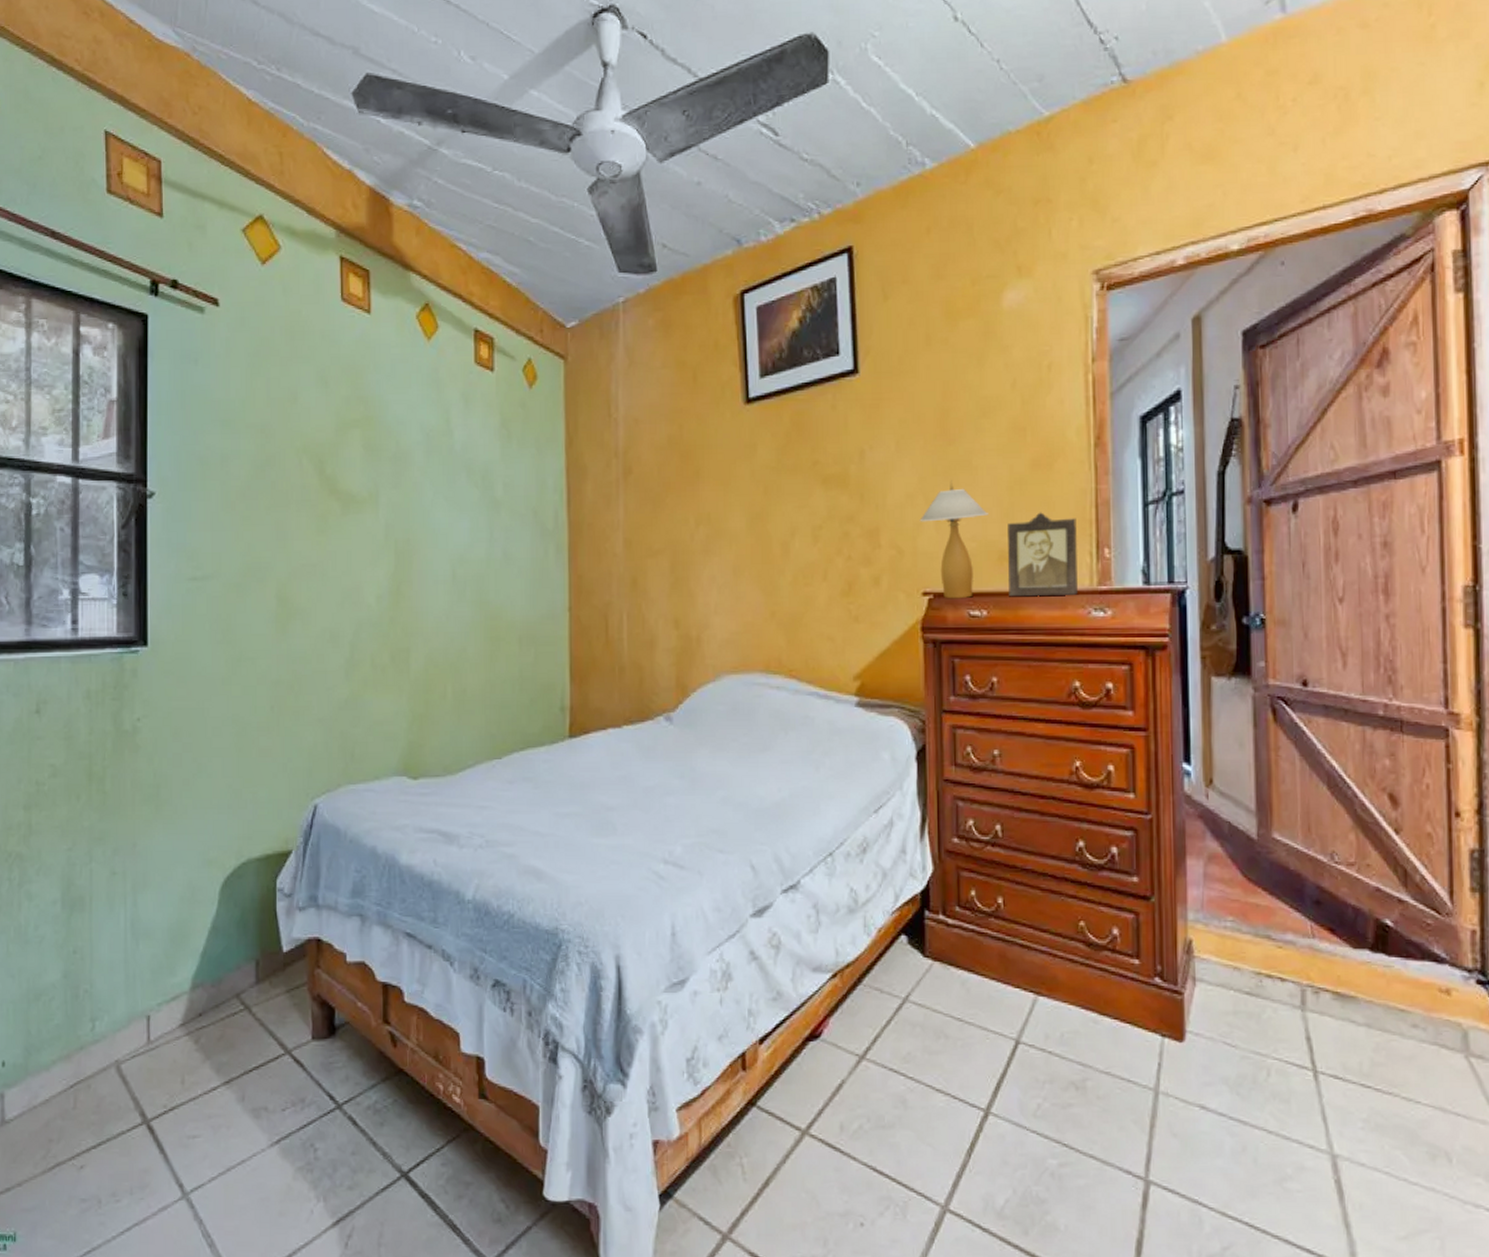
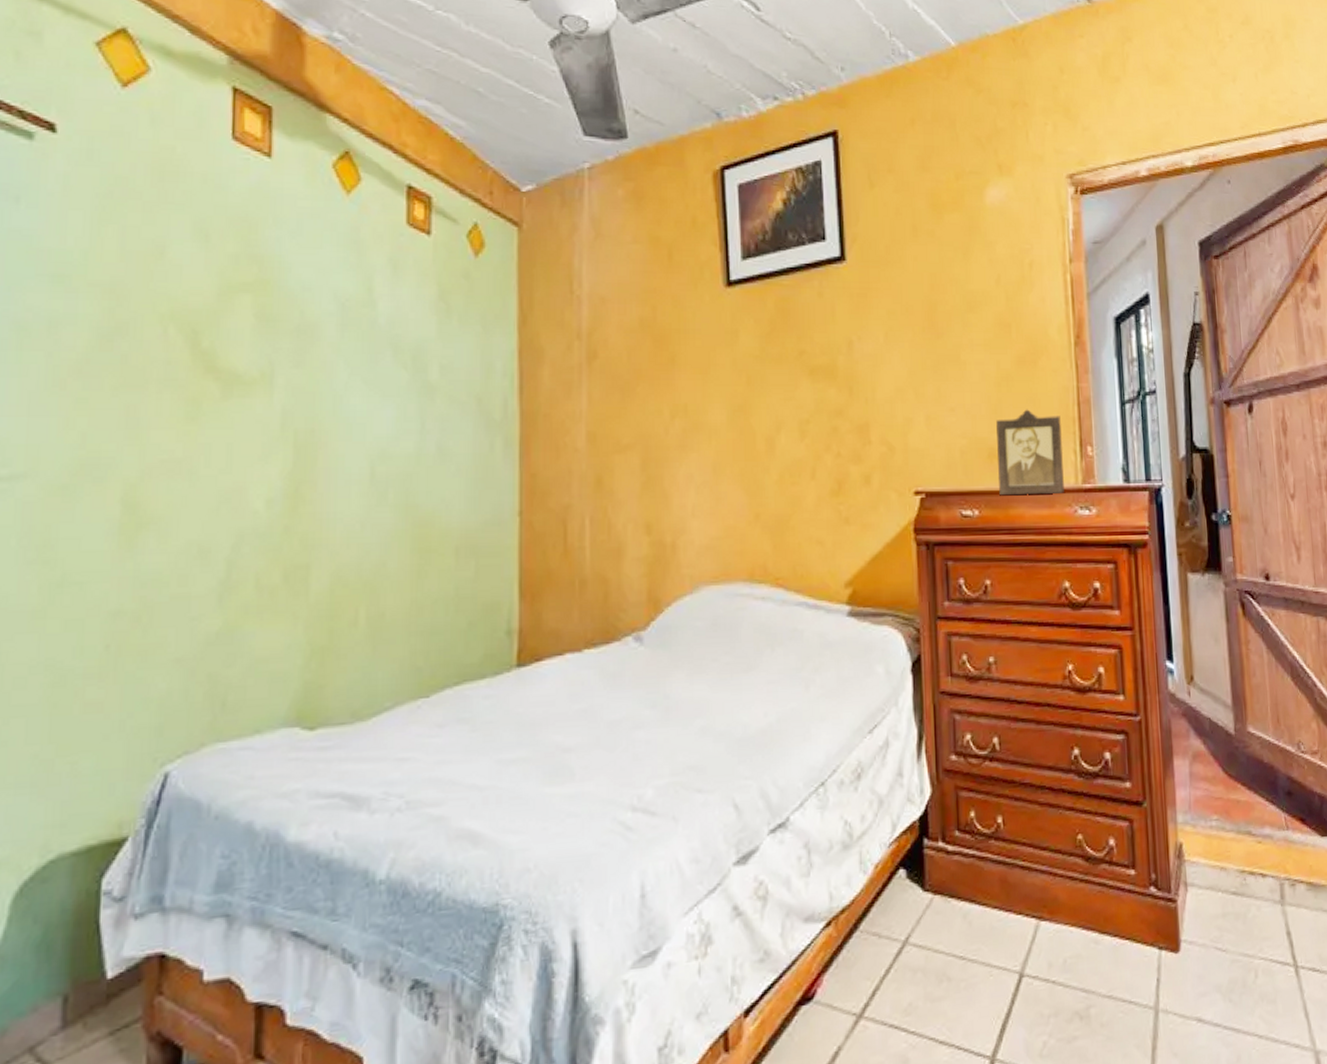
table lamp: present [919,480,988,599] -> none [909,375,977,499]

